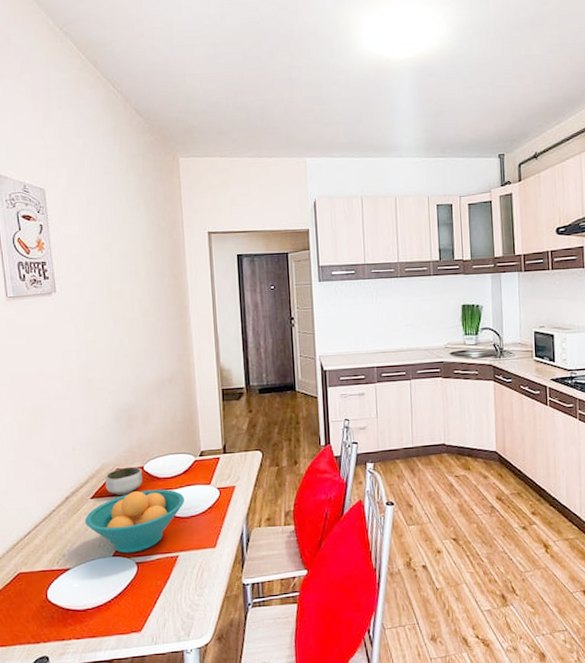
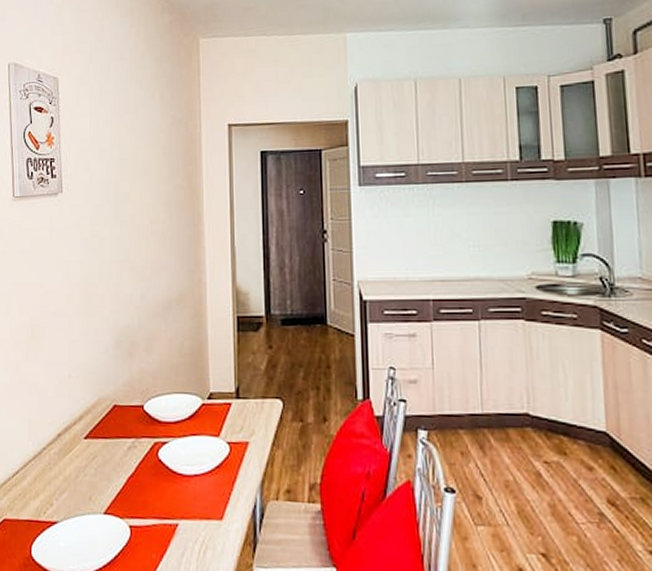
fruit bowl: present [85,489,185,554] -> none [77,435,189,513]
bowl: present [104,466,143,495] -> none [100,404,142,438]

